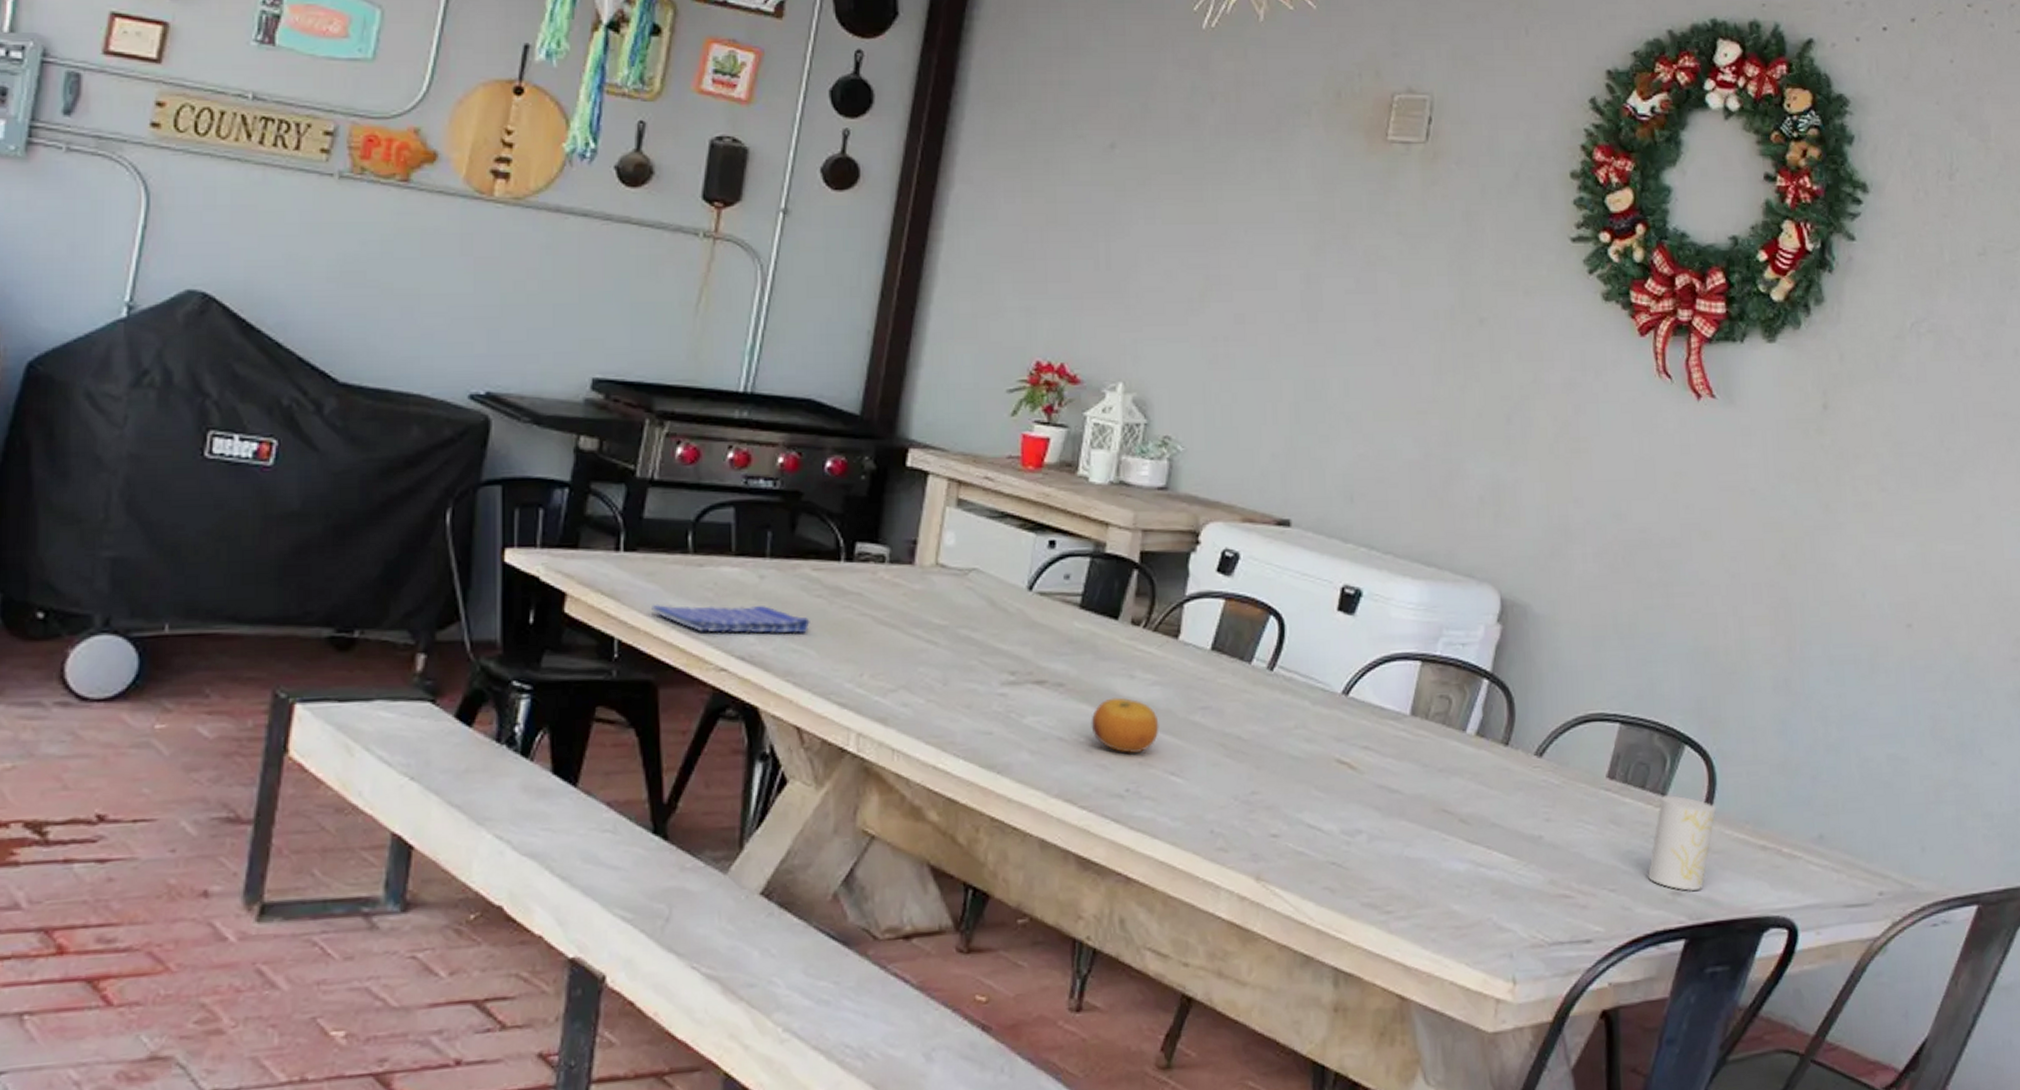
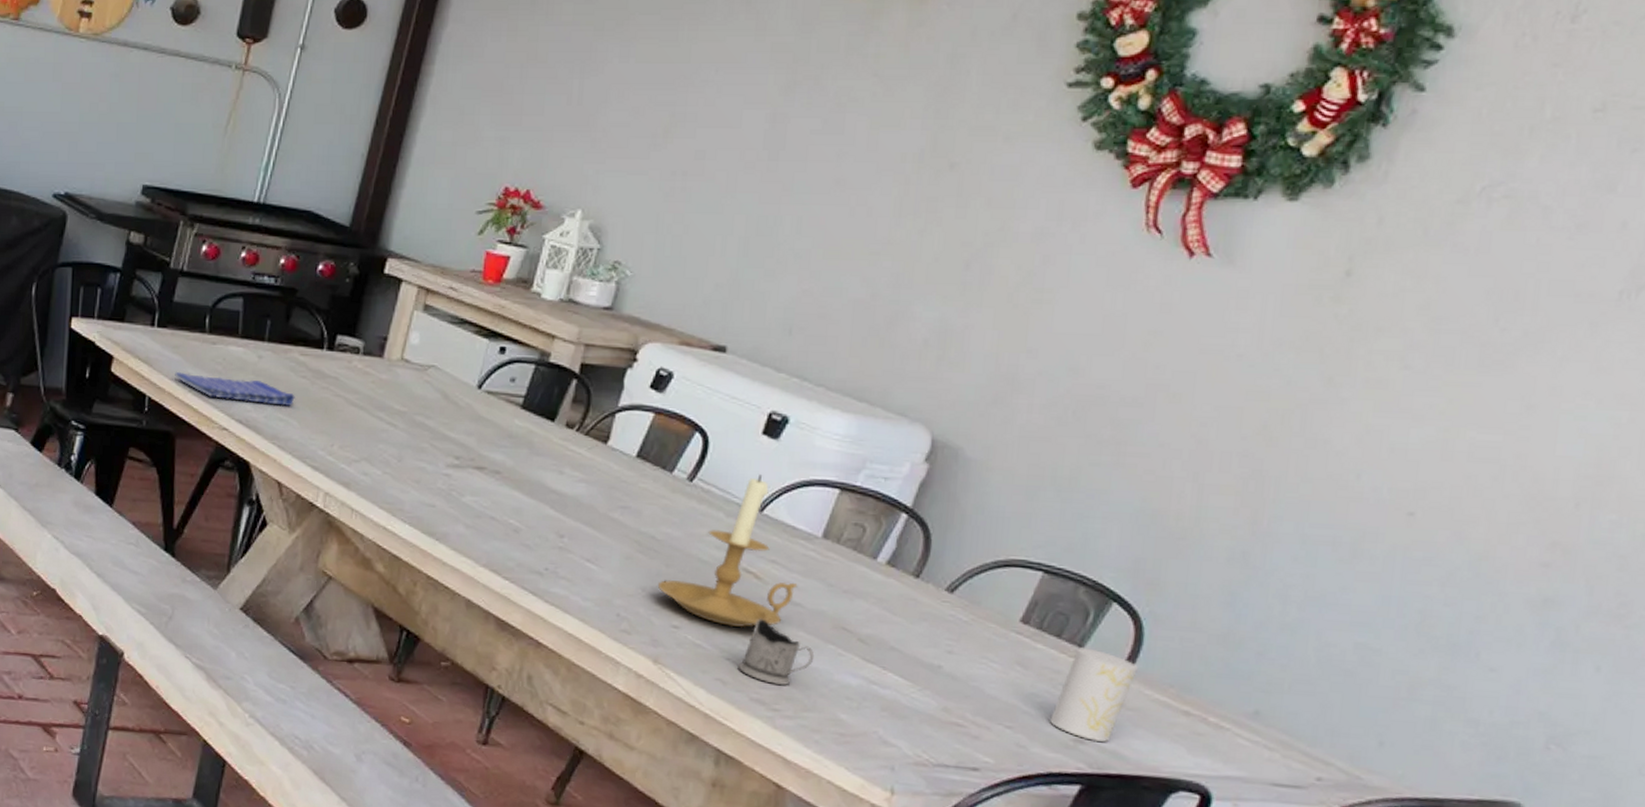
fruit: present [1091,697,1159,753] -> none [520,489,581,539]
candle holder: none [1250,655,1393,827] -> present [657,475,798,628]
tea glass holder: none [1344,813,1420,884] -> present [738,619,815,685]

